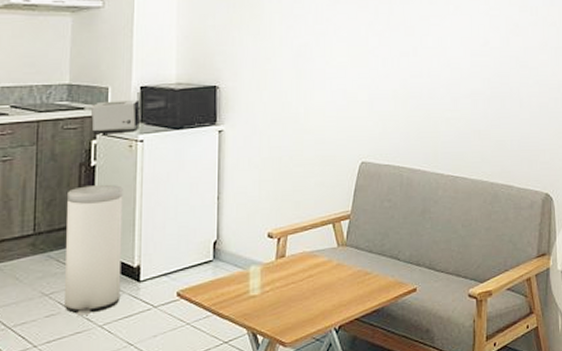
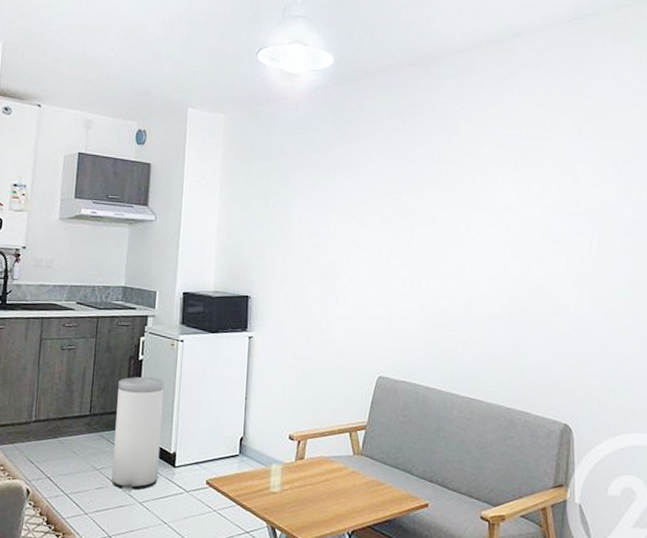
toaster: present [91,99,140,135] -> none [140,303,182,333]

